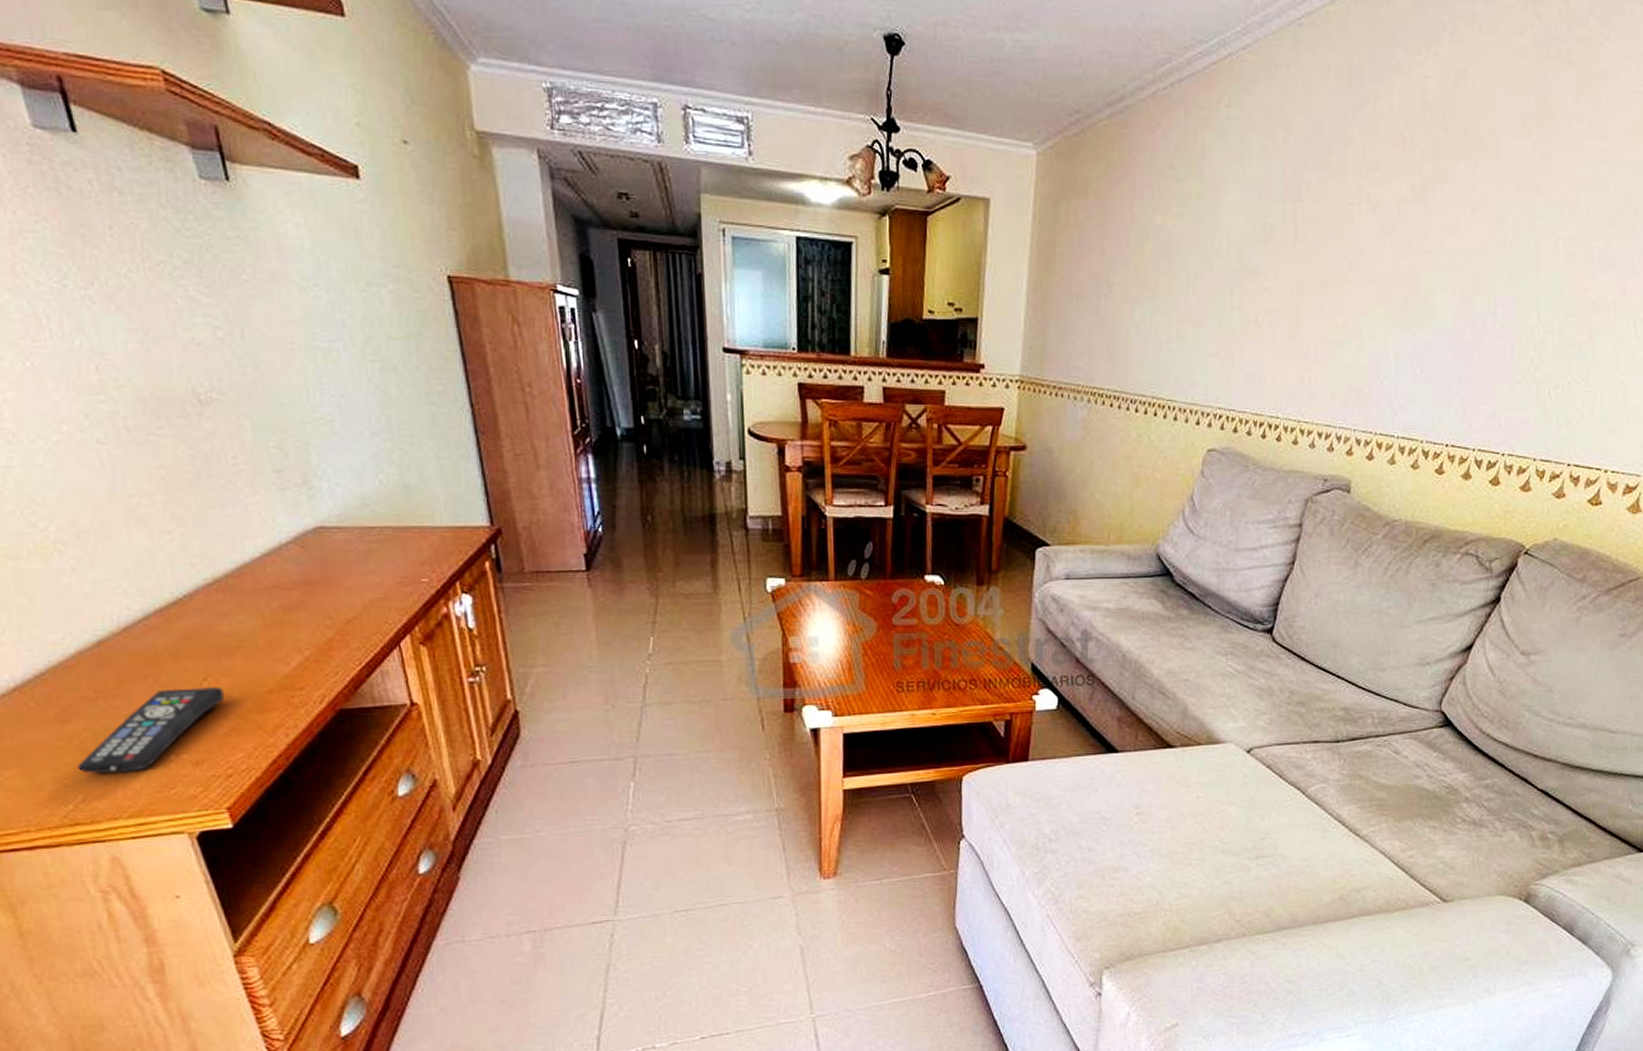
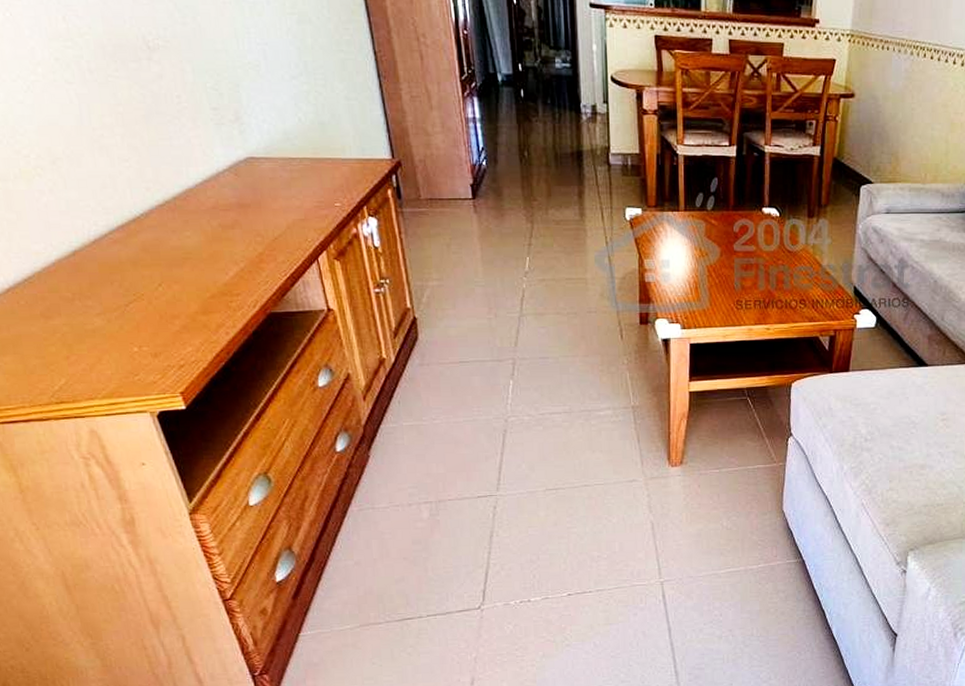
remote control: present [77,687,225,774] -> none [60,292,176,362]

